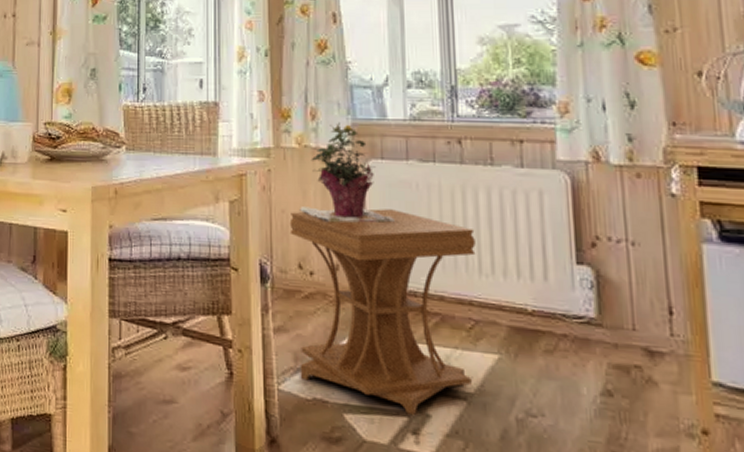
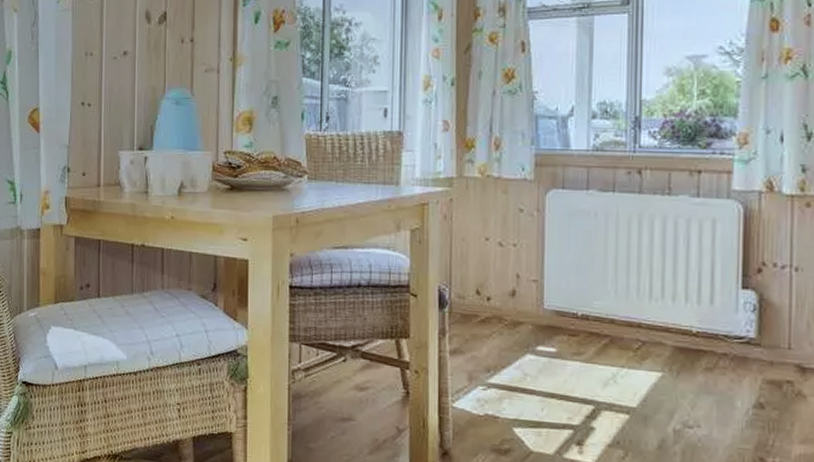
side table: present [289,209,476,415] -> none [469,237,648,428]
potted flower: present [300,122,394,223] -> none [480,152,572,251]

